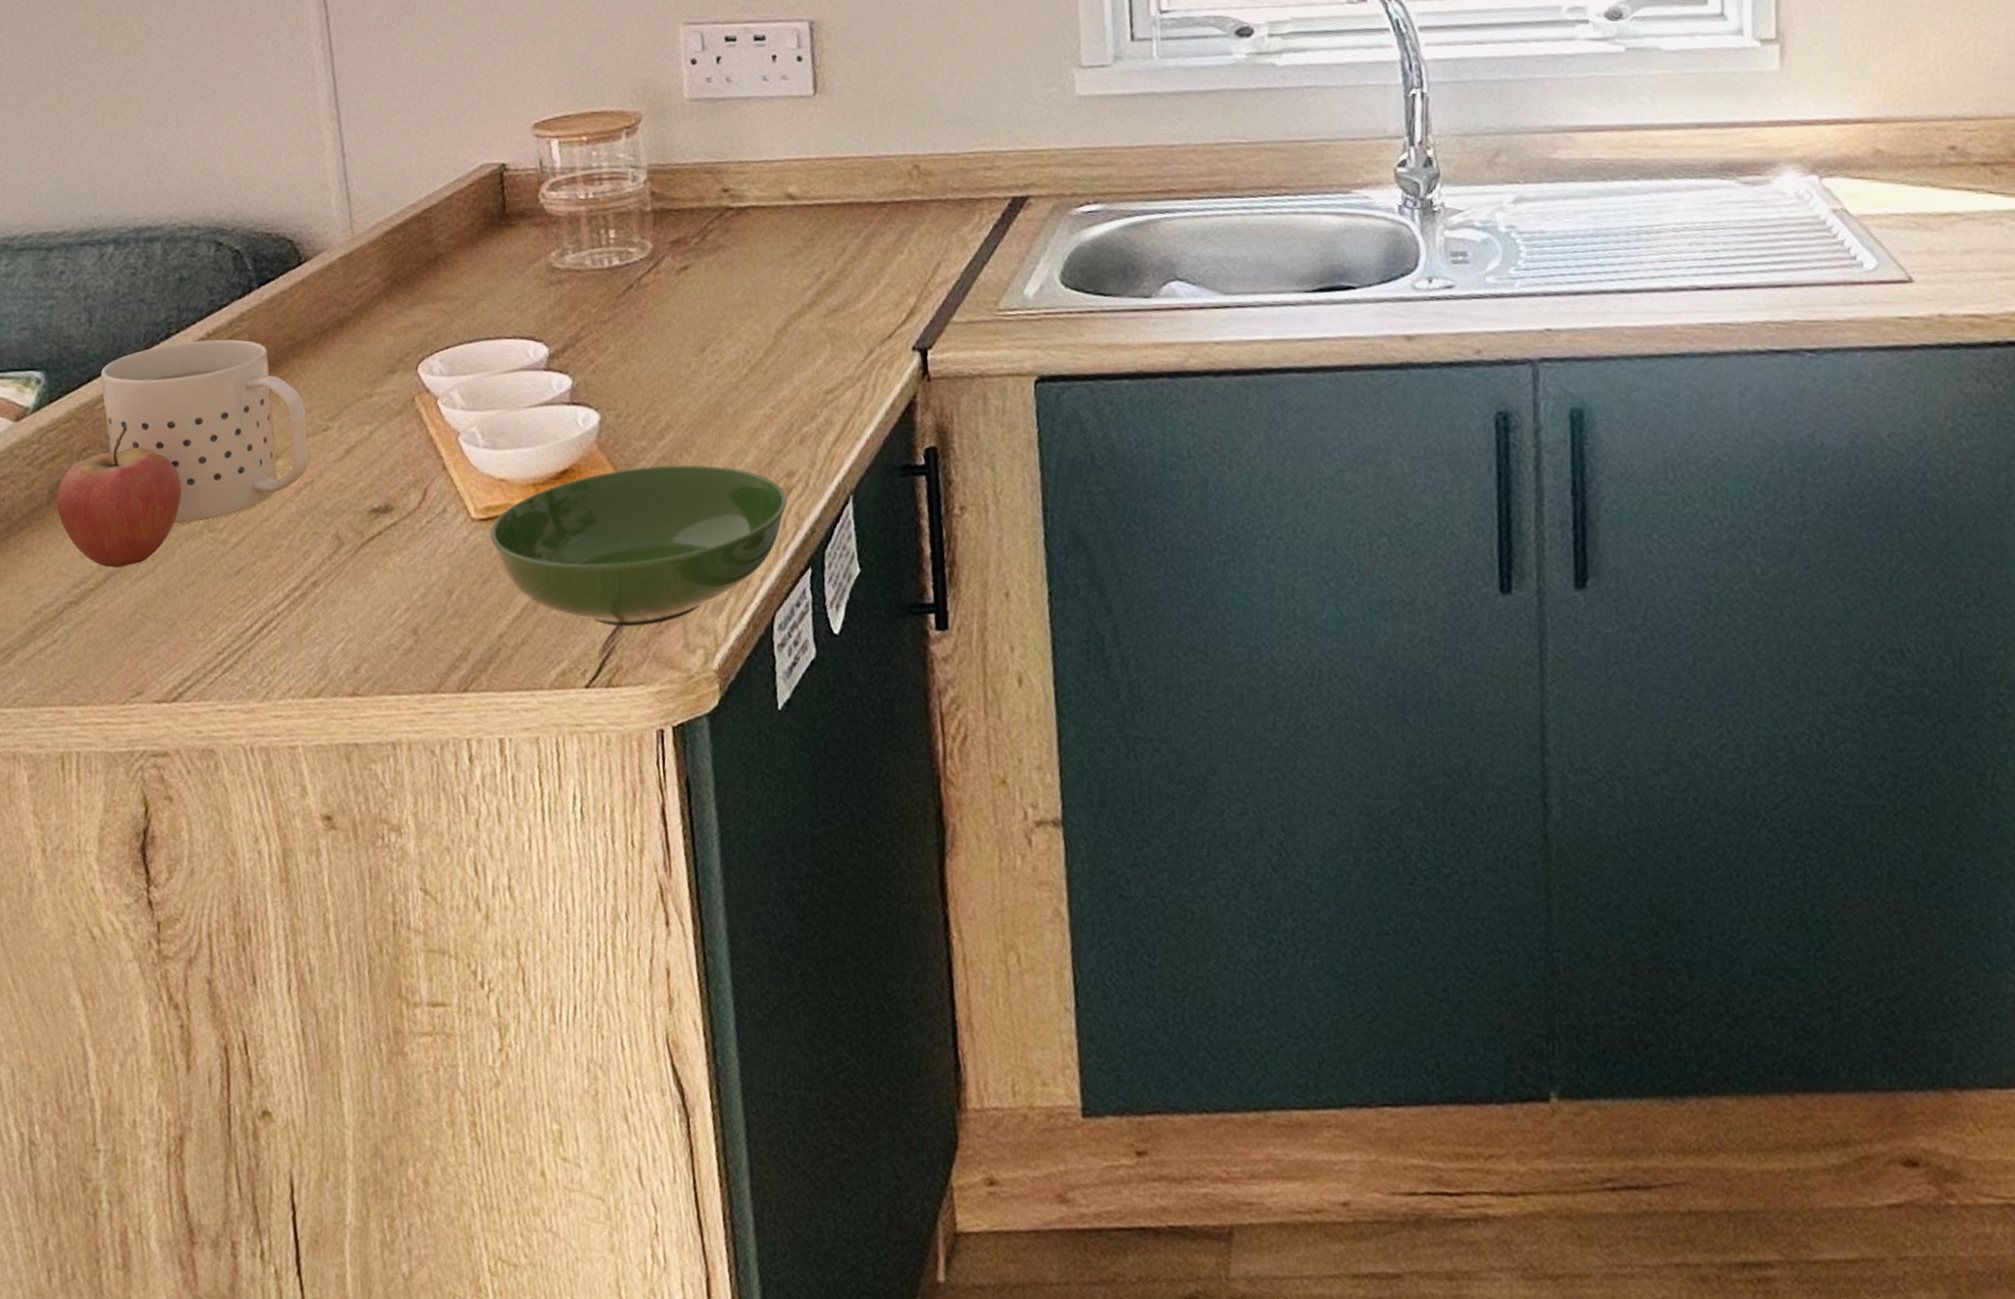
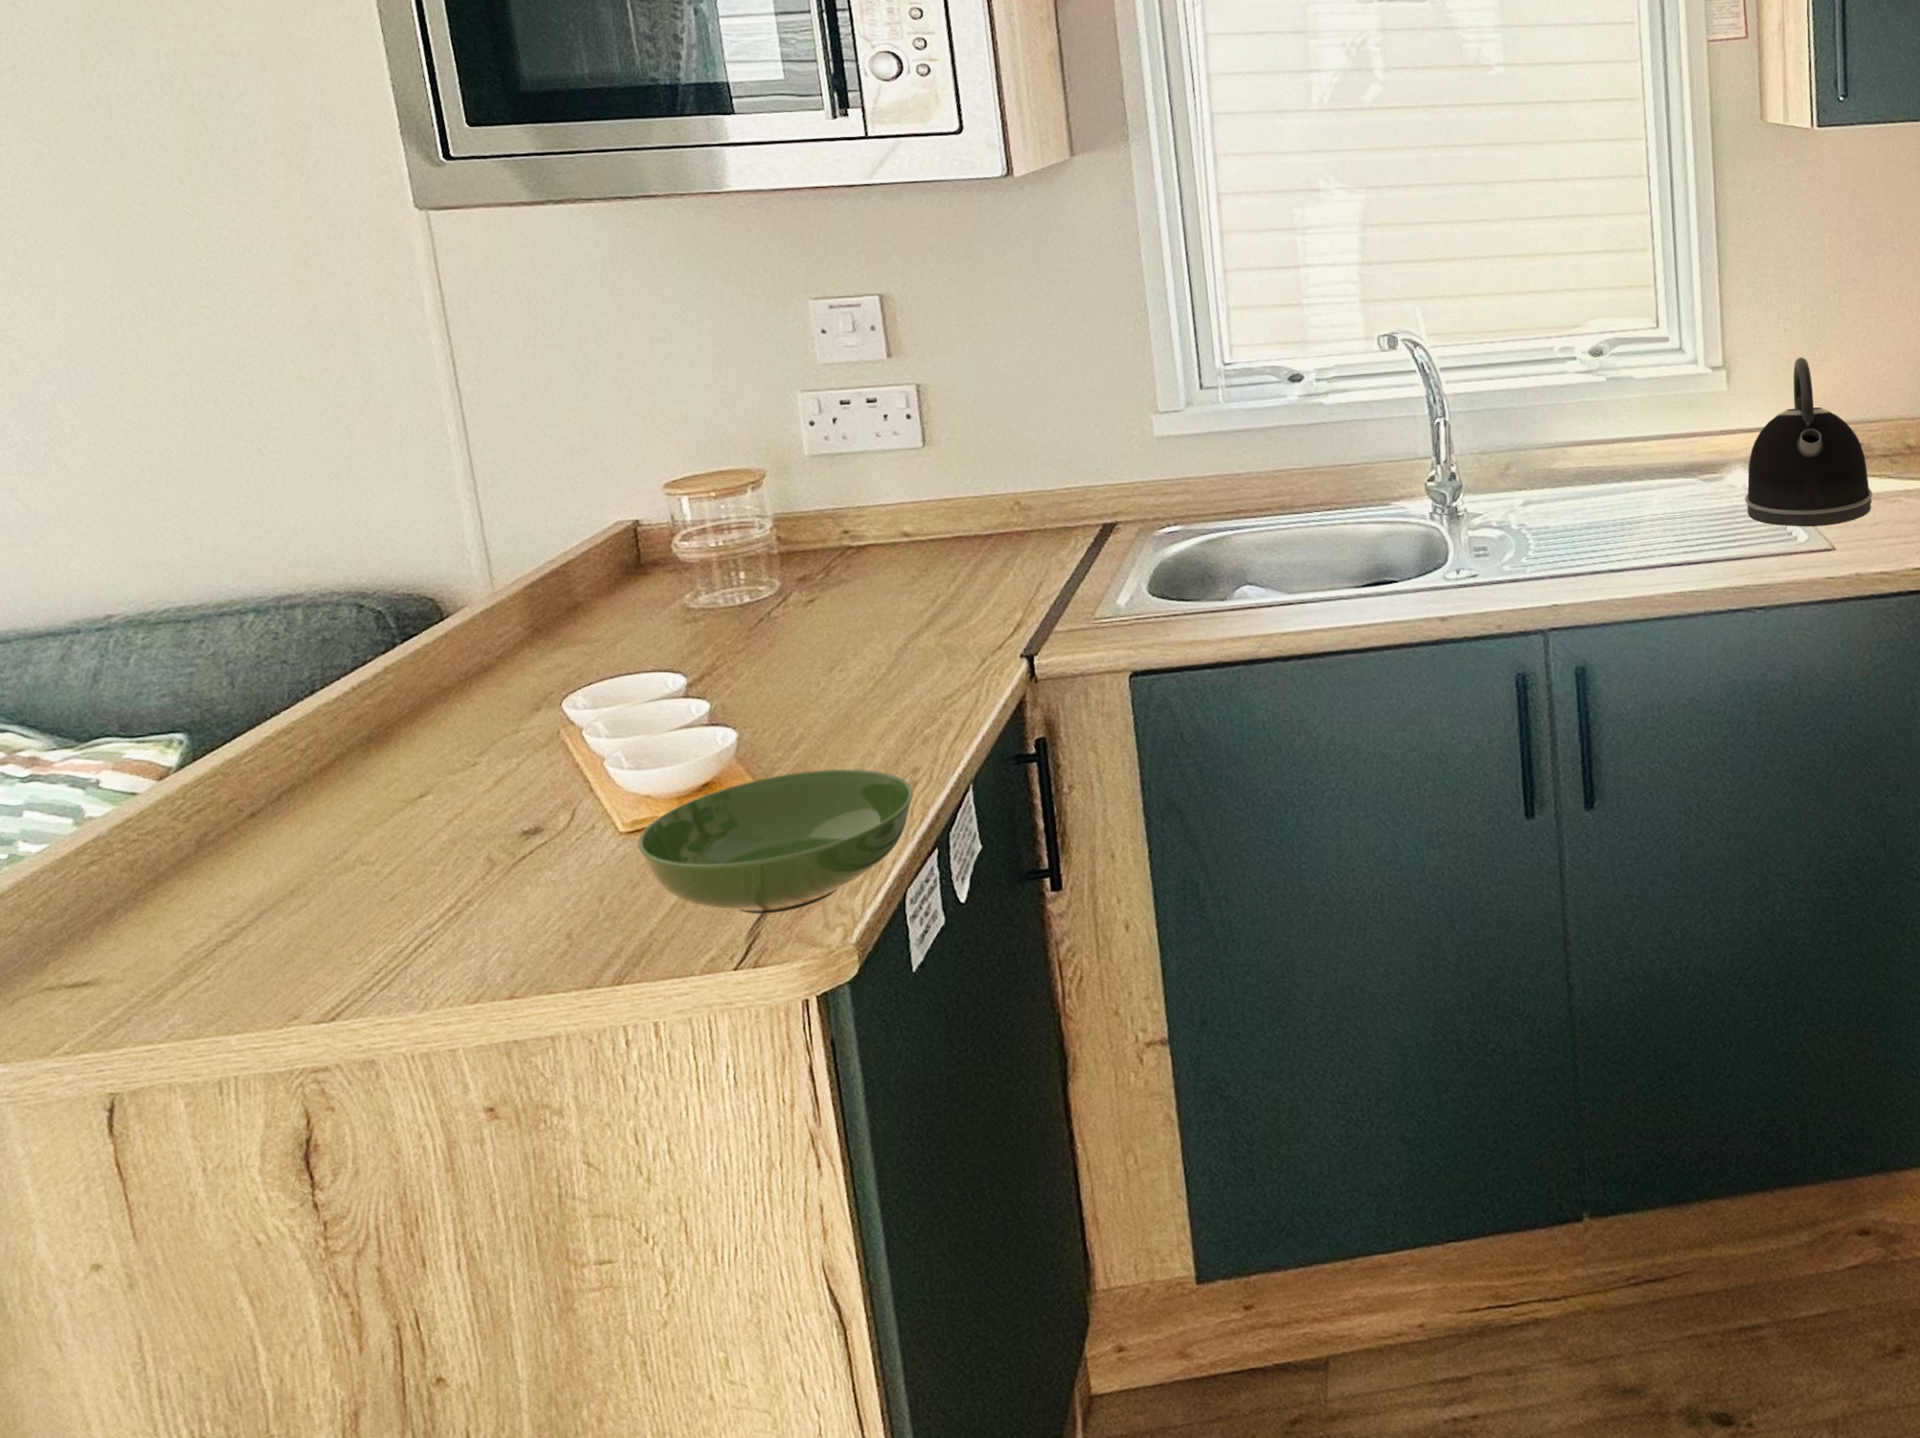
fruit: present [56,426,182,568] -> none [203,777,333,906]
mug: present [100,339,310,525] -> none [245,690,460,861]
kettle: none [1797,31,1966,251] -> present [1745,357,1873,527]

